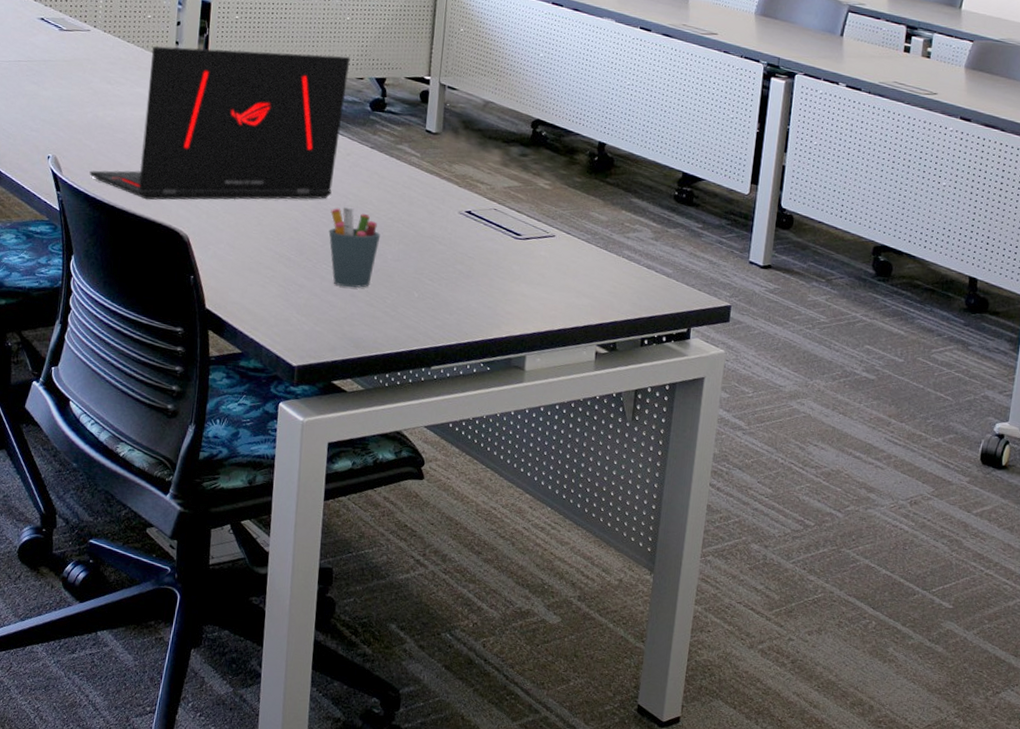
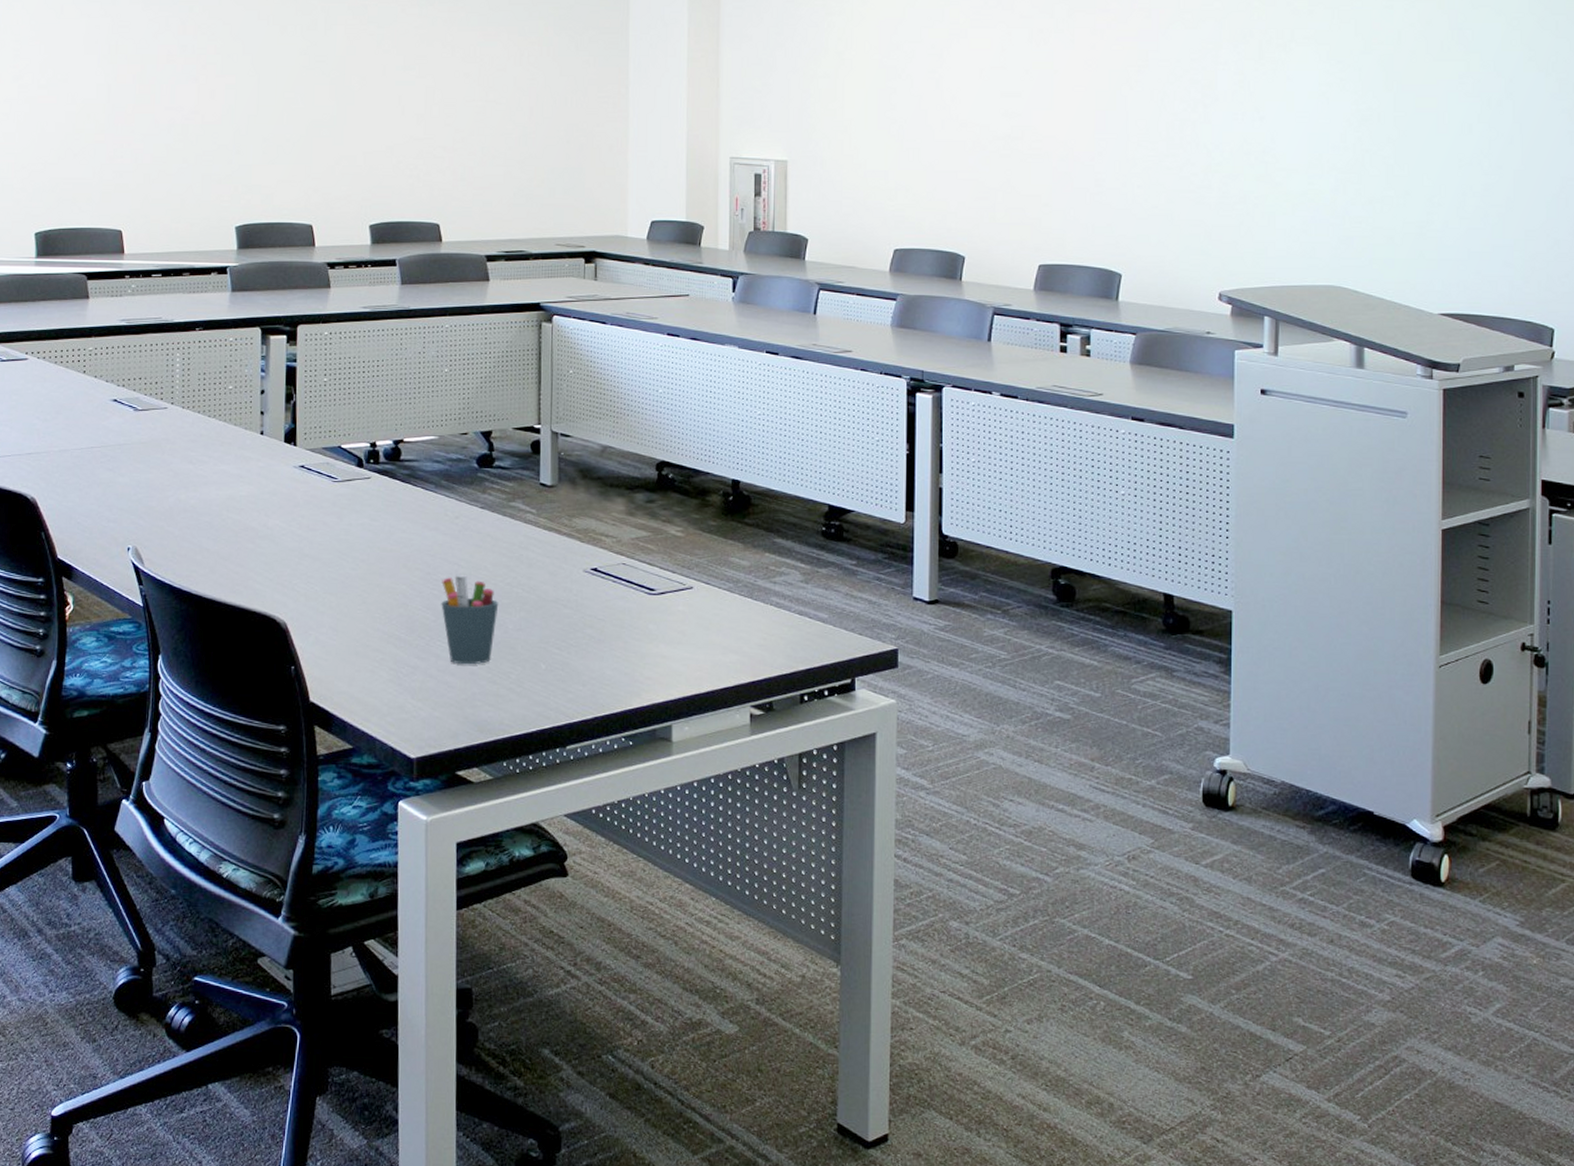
laptop: present [89,46,351,200] -> none [174,411,452,587]

